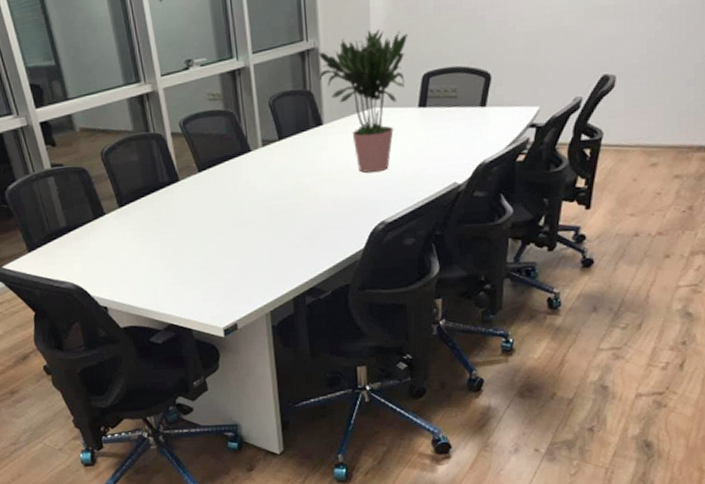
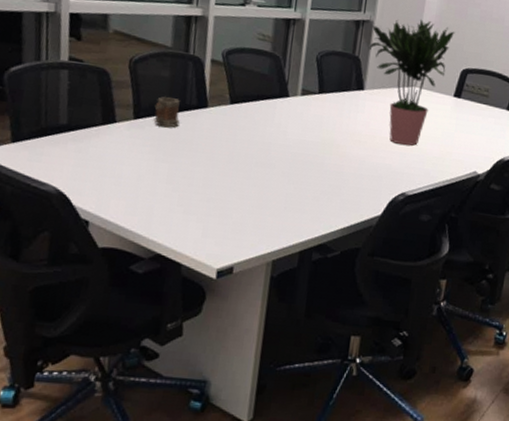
mug: none [133,179,159,210] -> present [153,97,180,128]

